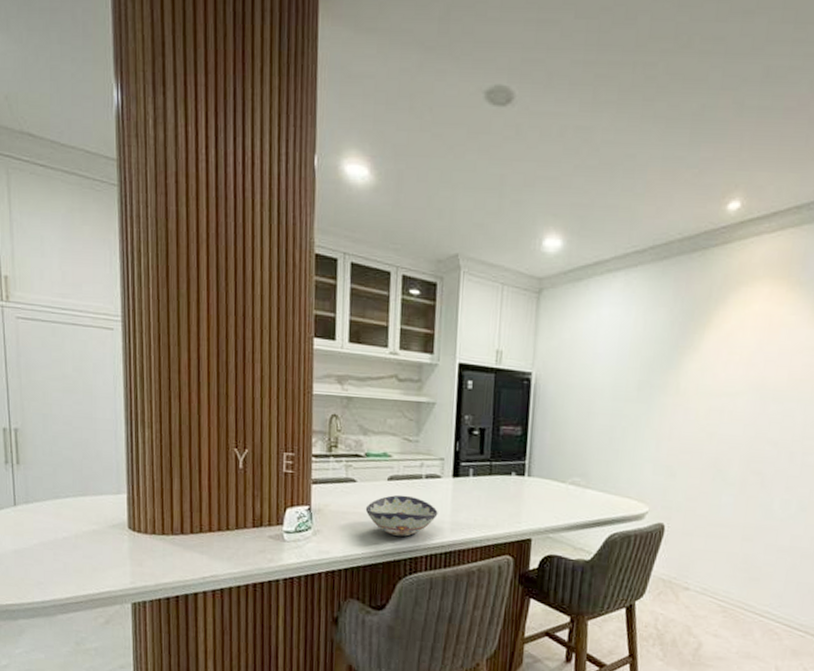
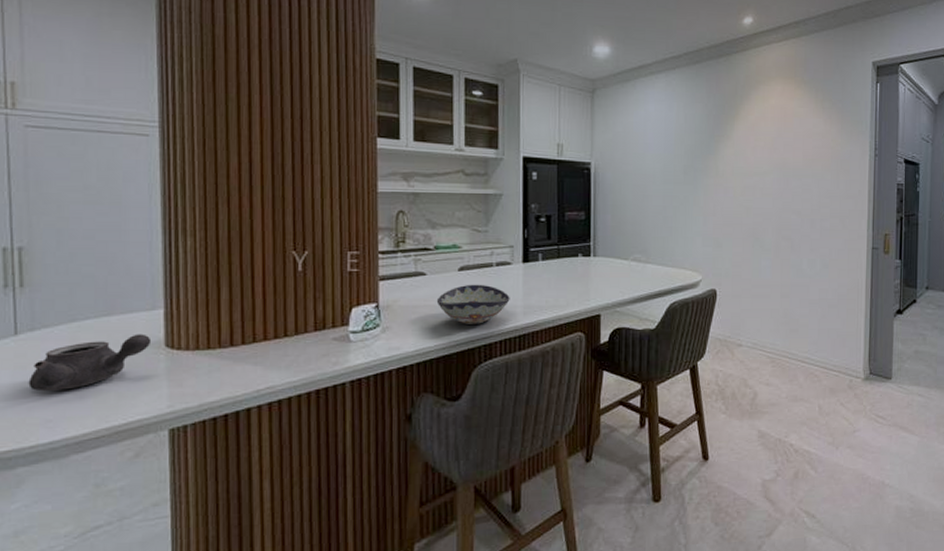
teapot: none [25,514,118,558] -> present [28,334,152,391]

